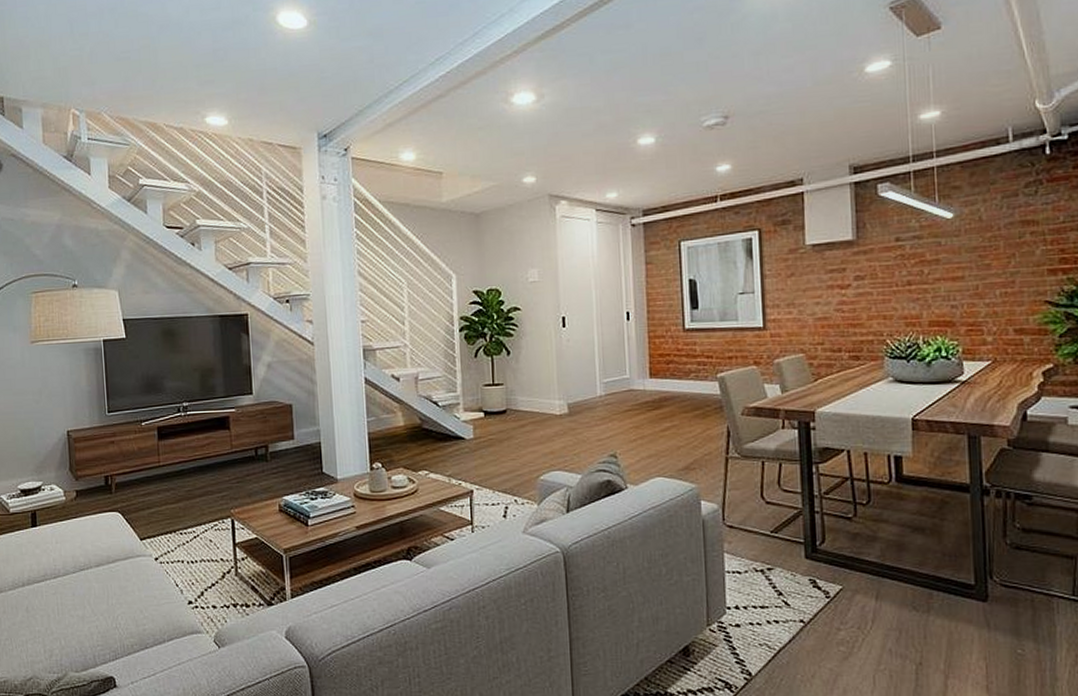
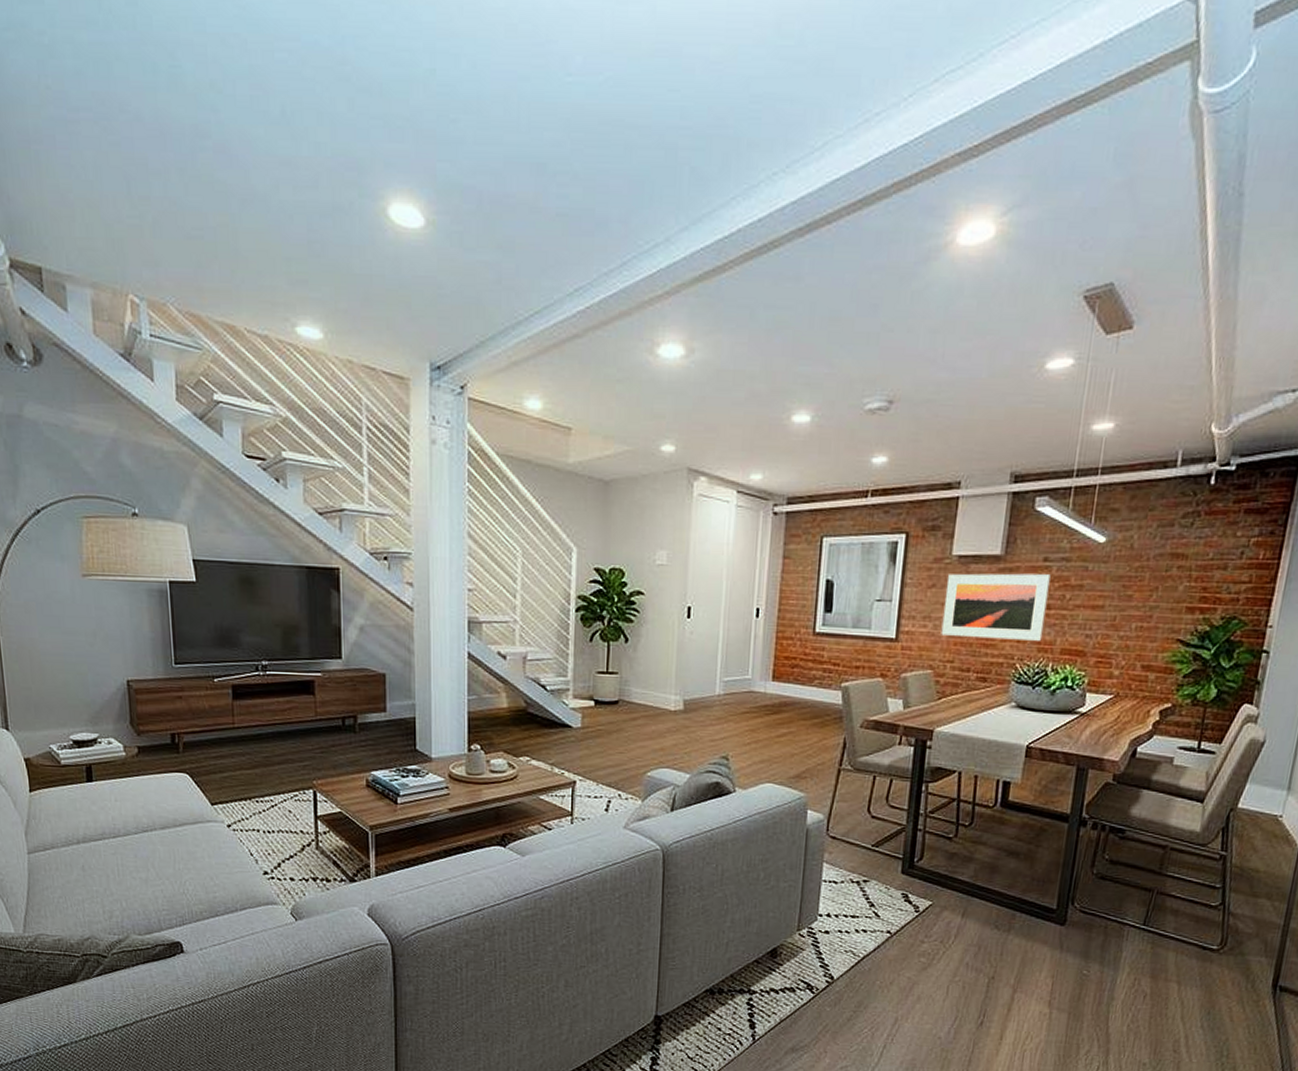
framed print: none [805,253,908,320] -> present [941,573,1051,641]

